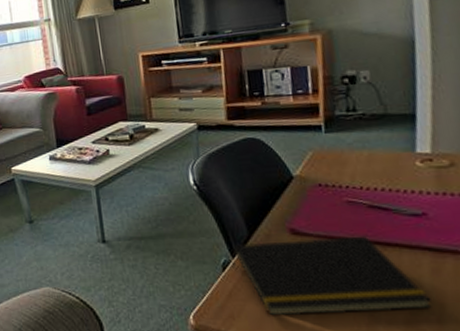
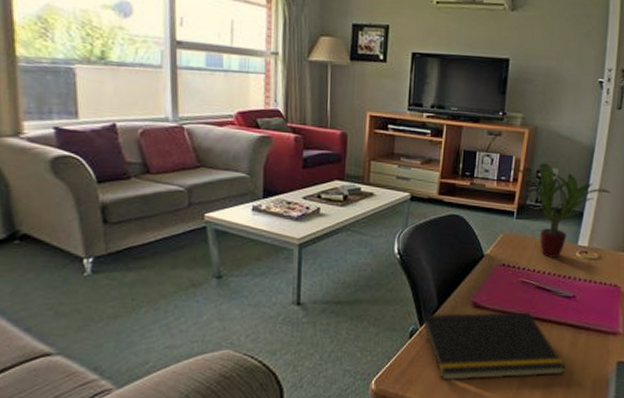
potted plant: none [308,66,452,172] -> present [511,163,612,258]

